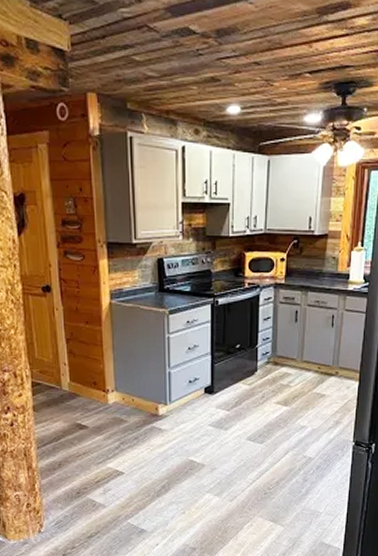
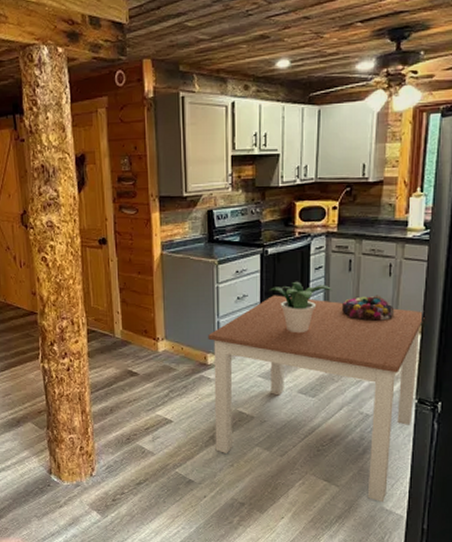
dining table: none [159,345,362,538] -> present [208,295,425,503]
potted plant: none [219,331,280,383] -> present [269,281,333,334]
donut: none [289,345,336,369] -> present [342,295,395,321]

